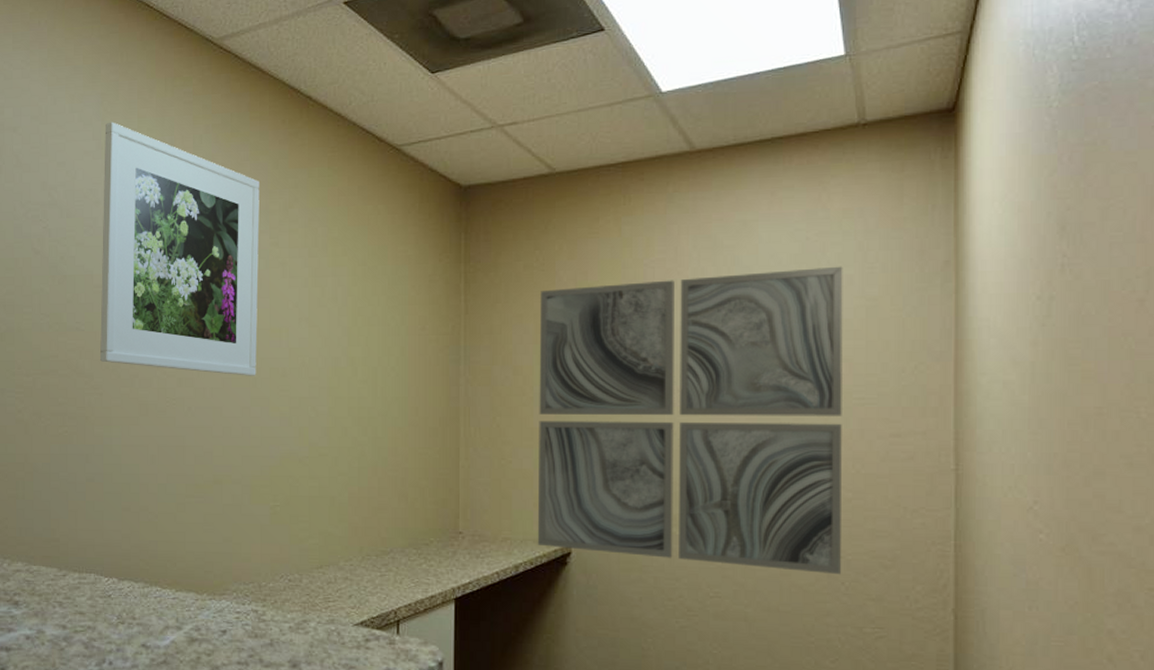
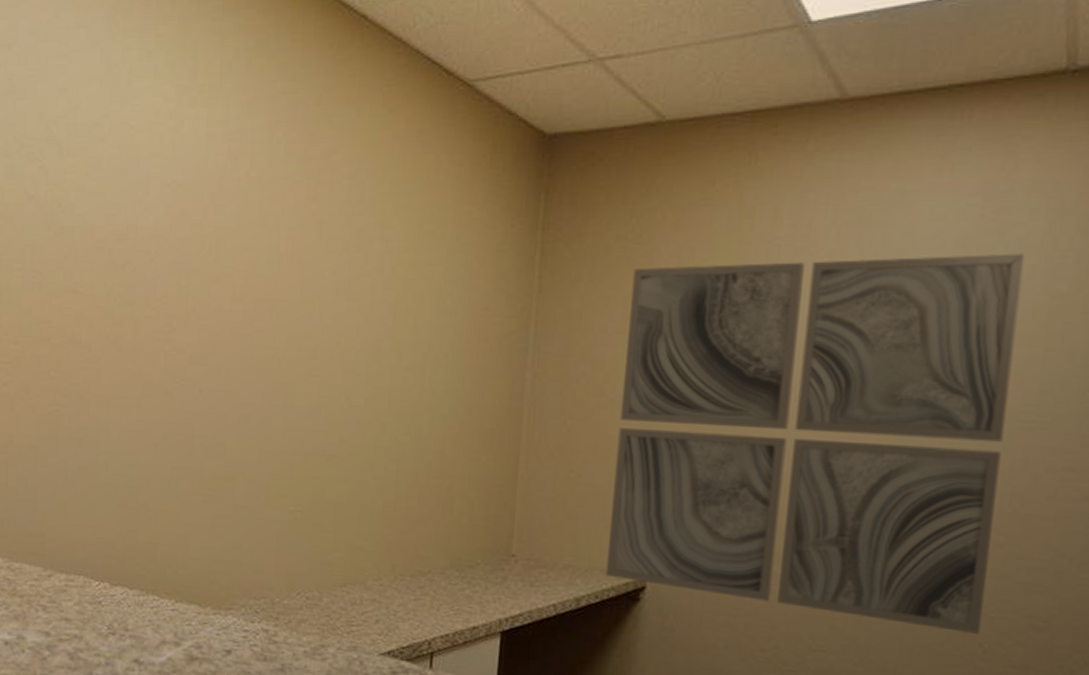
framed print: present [100,121,260,376] -> none [100,40,298,357]

